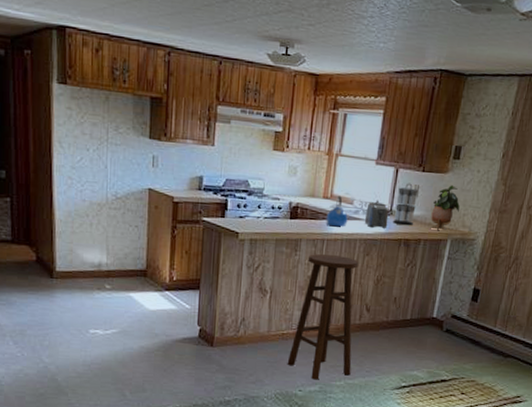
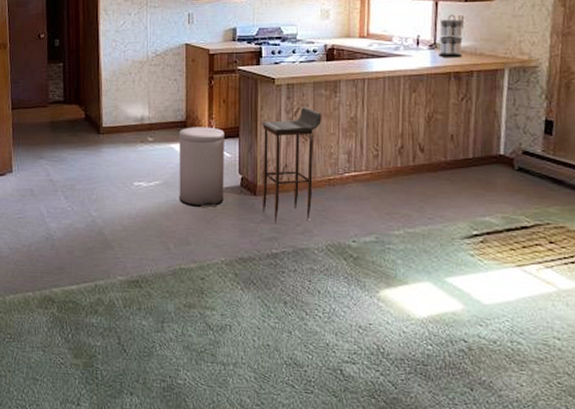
pedal bin: none [136,276,185,358] -> present [179,127,225,208]
bar stool: none [218,263,281,374] -> present [263,107,322,224]
bar stool: present [287,253,359,380] -> none [336,93,410,229]
kettle: present [326,195,348,227] -> none [364,33,388,65]
toaster: present [364,202,389,230] -> none [406,37,433,64]
potted plant: present [430,185,460,231] -> none [481,12,514,60]

